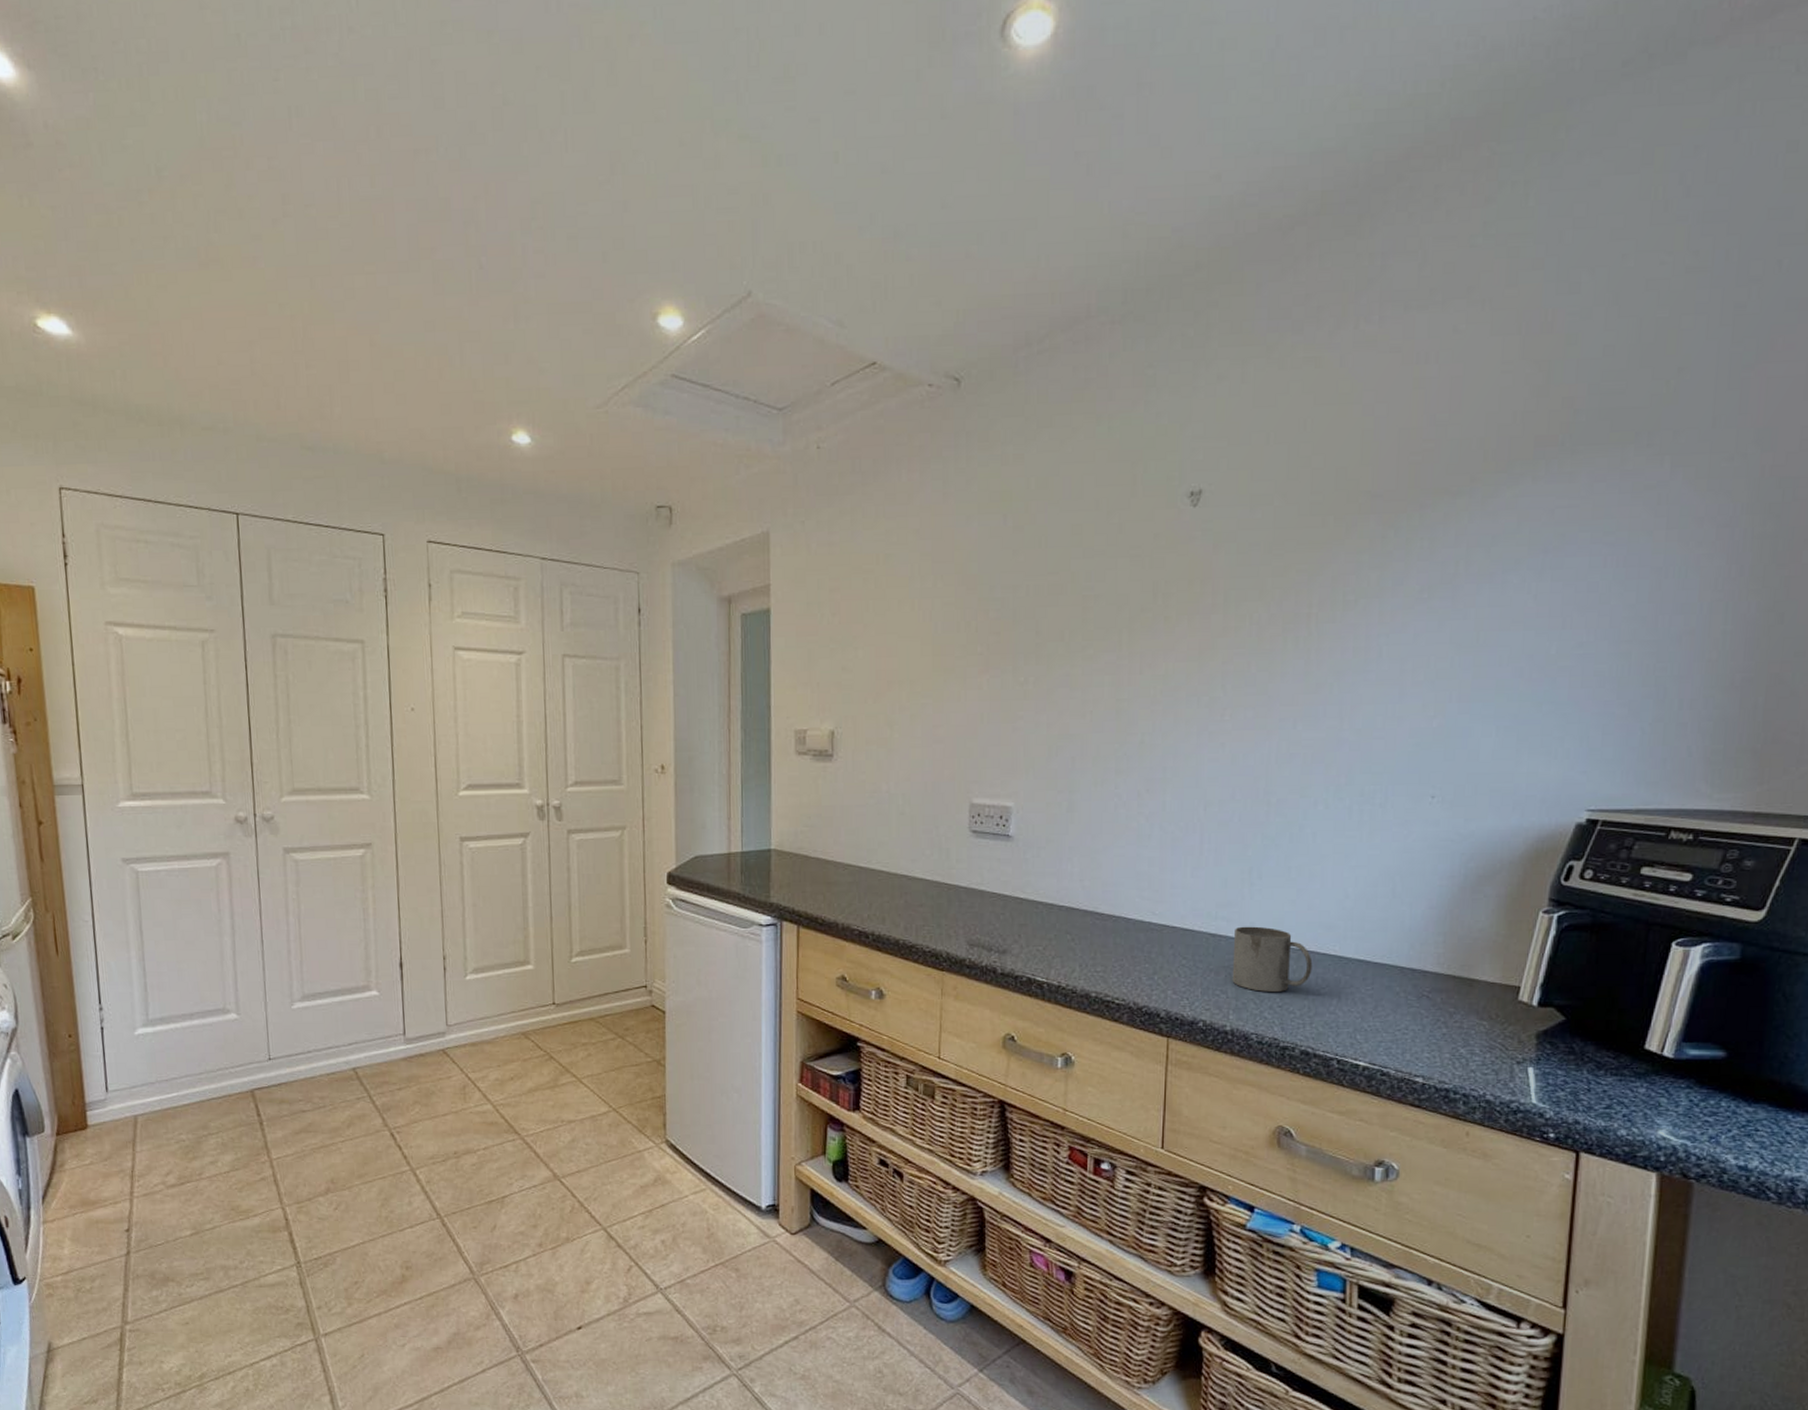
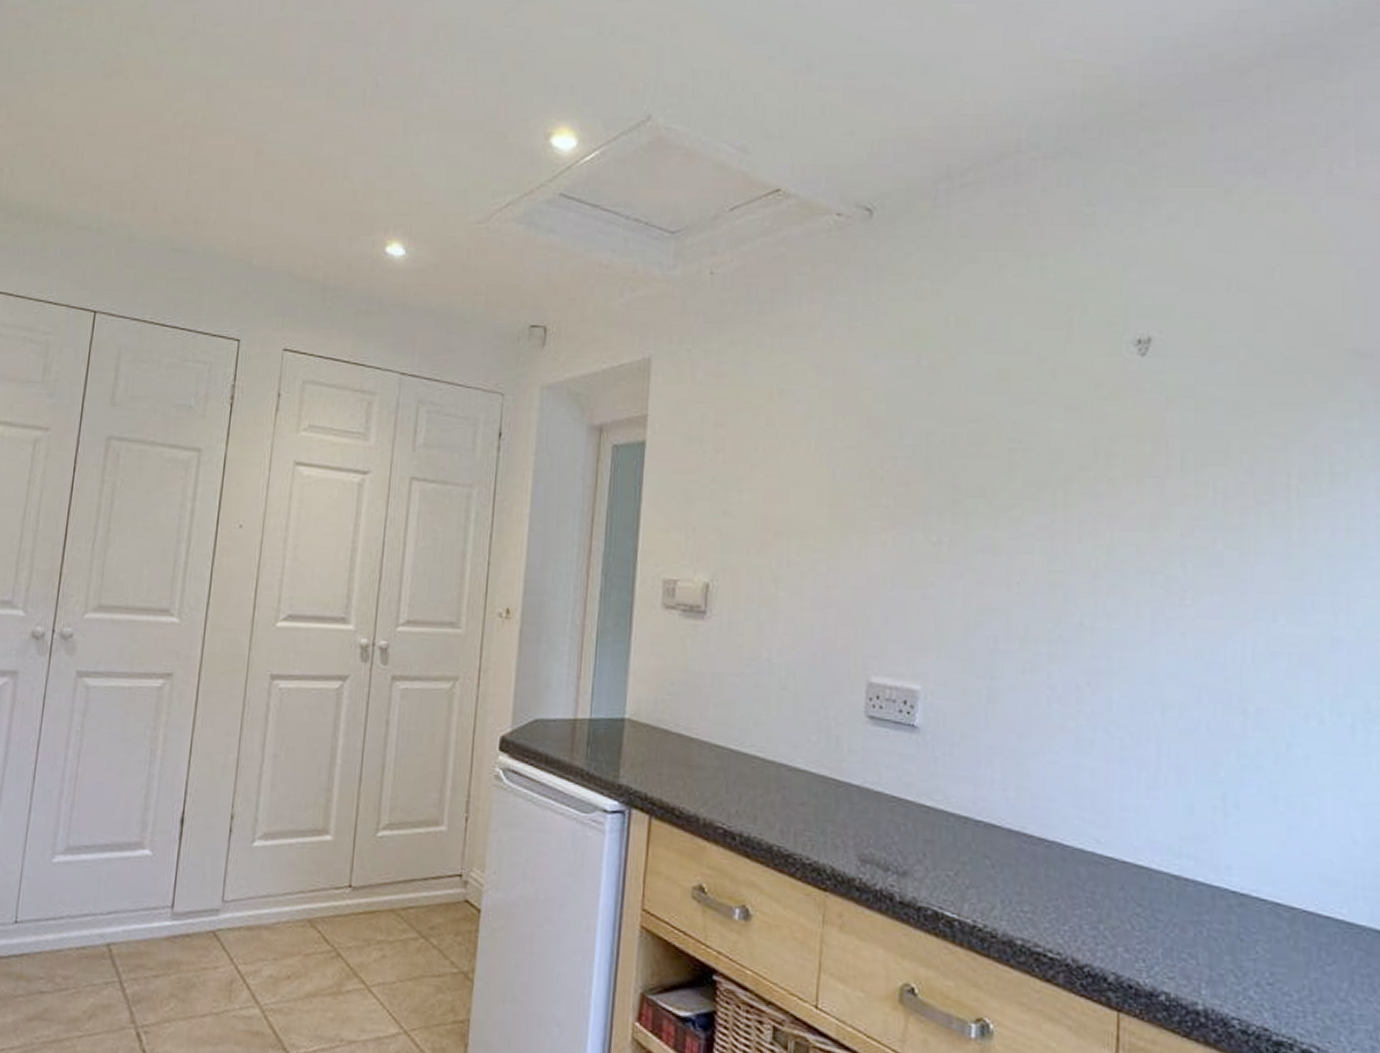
mug: present [1232,926,1313,992] -> none [1203,869,1313,964]

